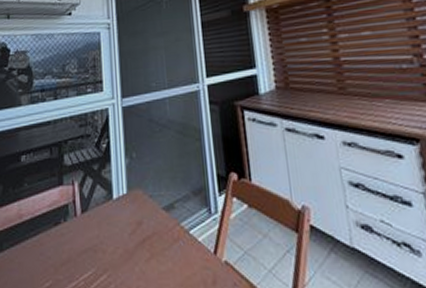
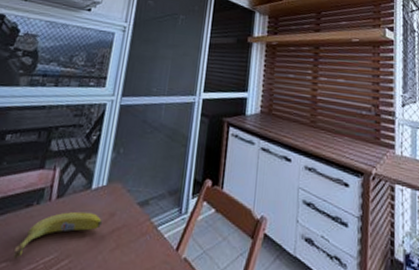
fruit: none [53,223,131,278] -> present [13,211,102,259]

